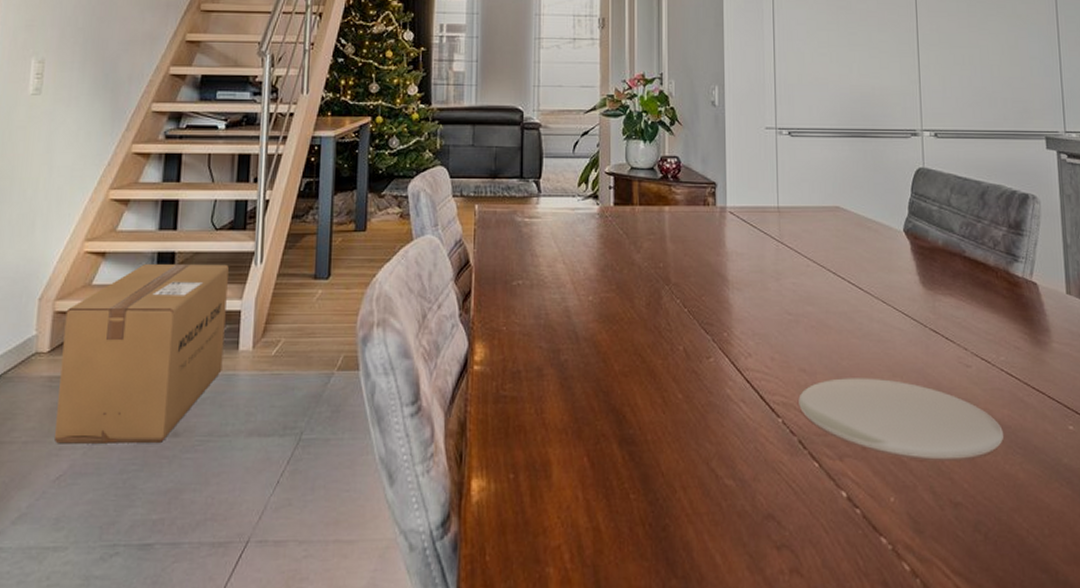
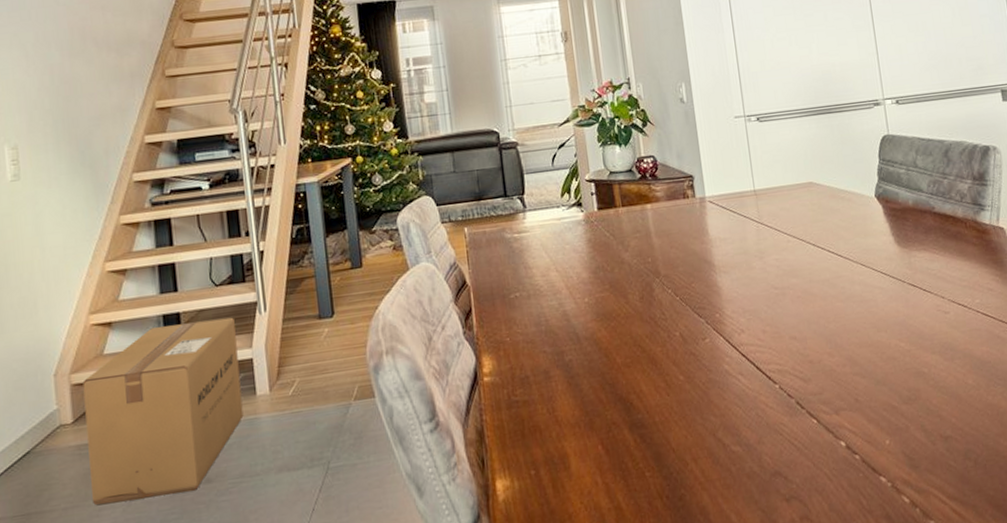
plate: present [798,378,1004,461] -> none [792,335,985,404]

